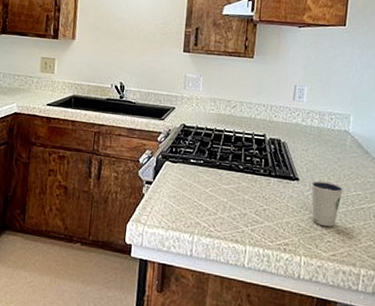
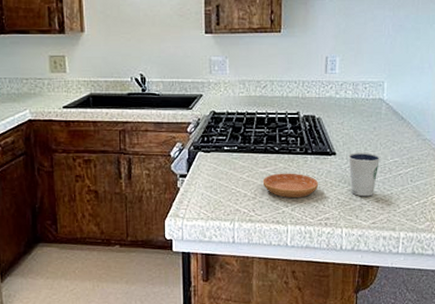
saucer: none [225,191,280,220] -> present [262,173,319,199]

